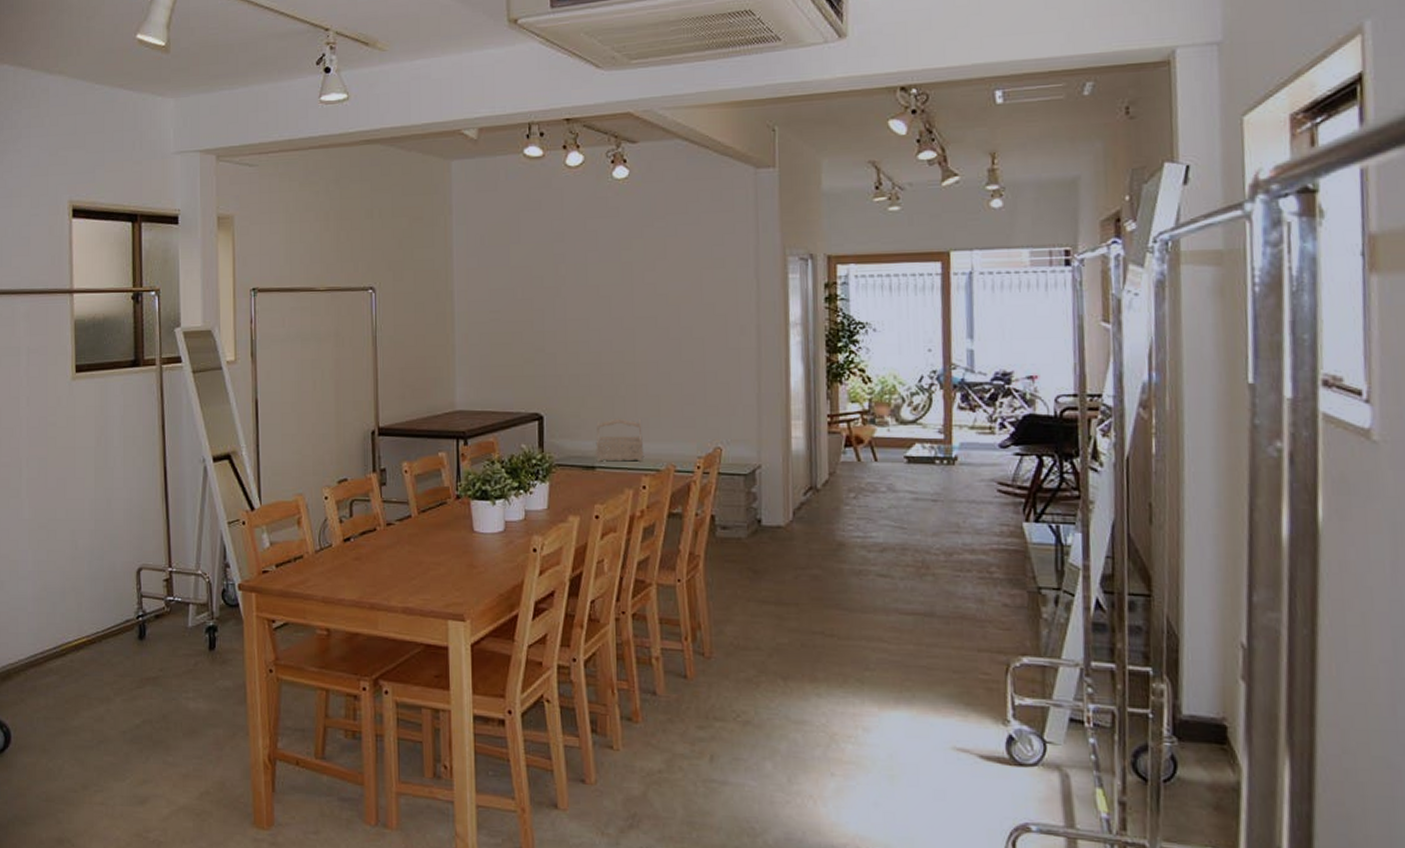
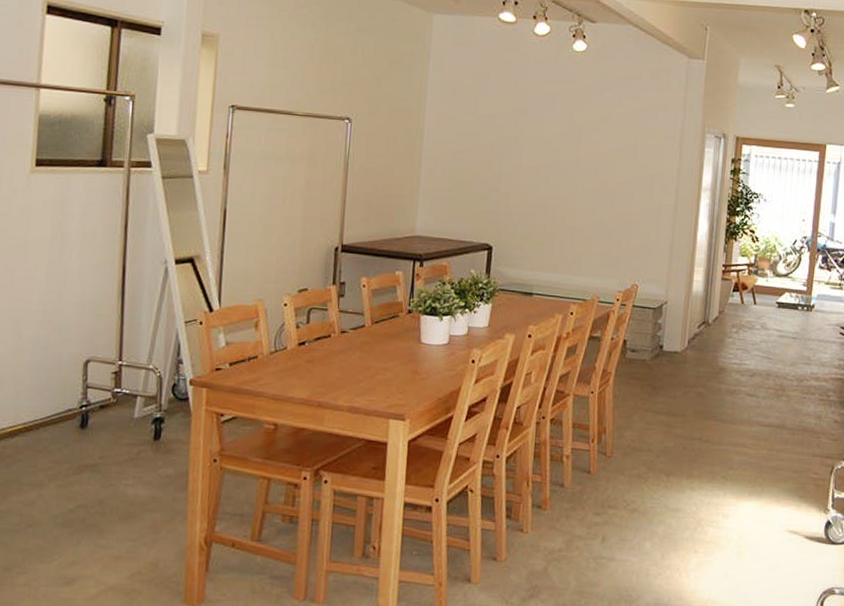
decorative basket: present [596,418,643,462] -> none [534,252,575,292]

